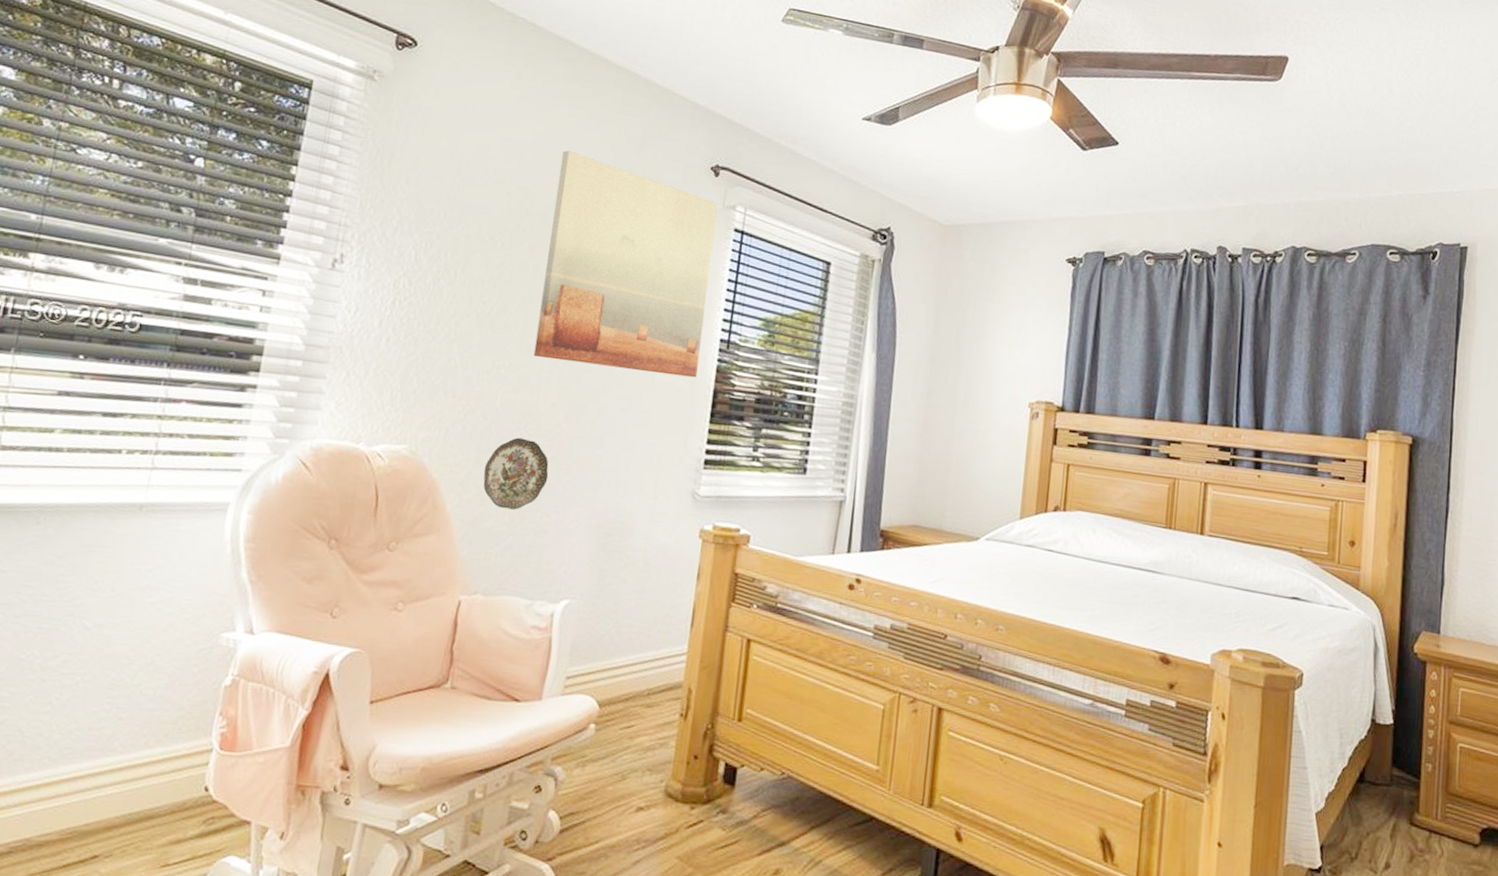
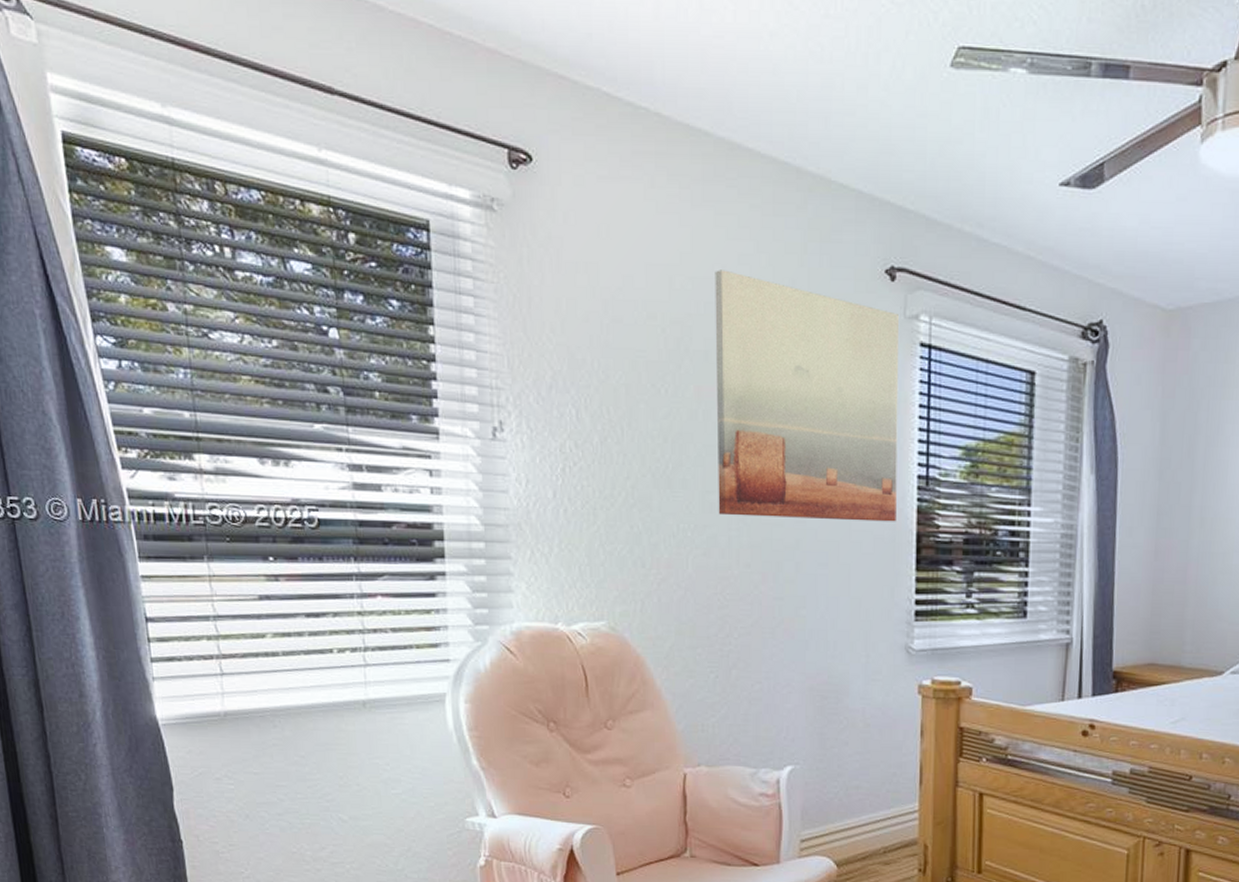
decorative plate: present [483,437,549,510] -> none [687,604,754,679]

